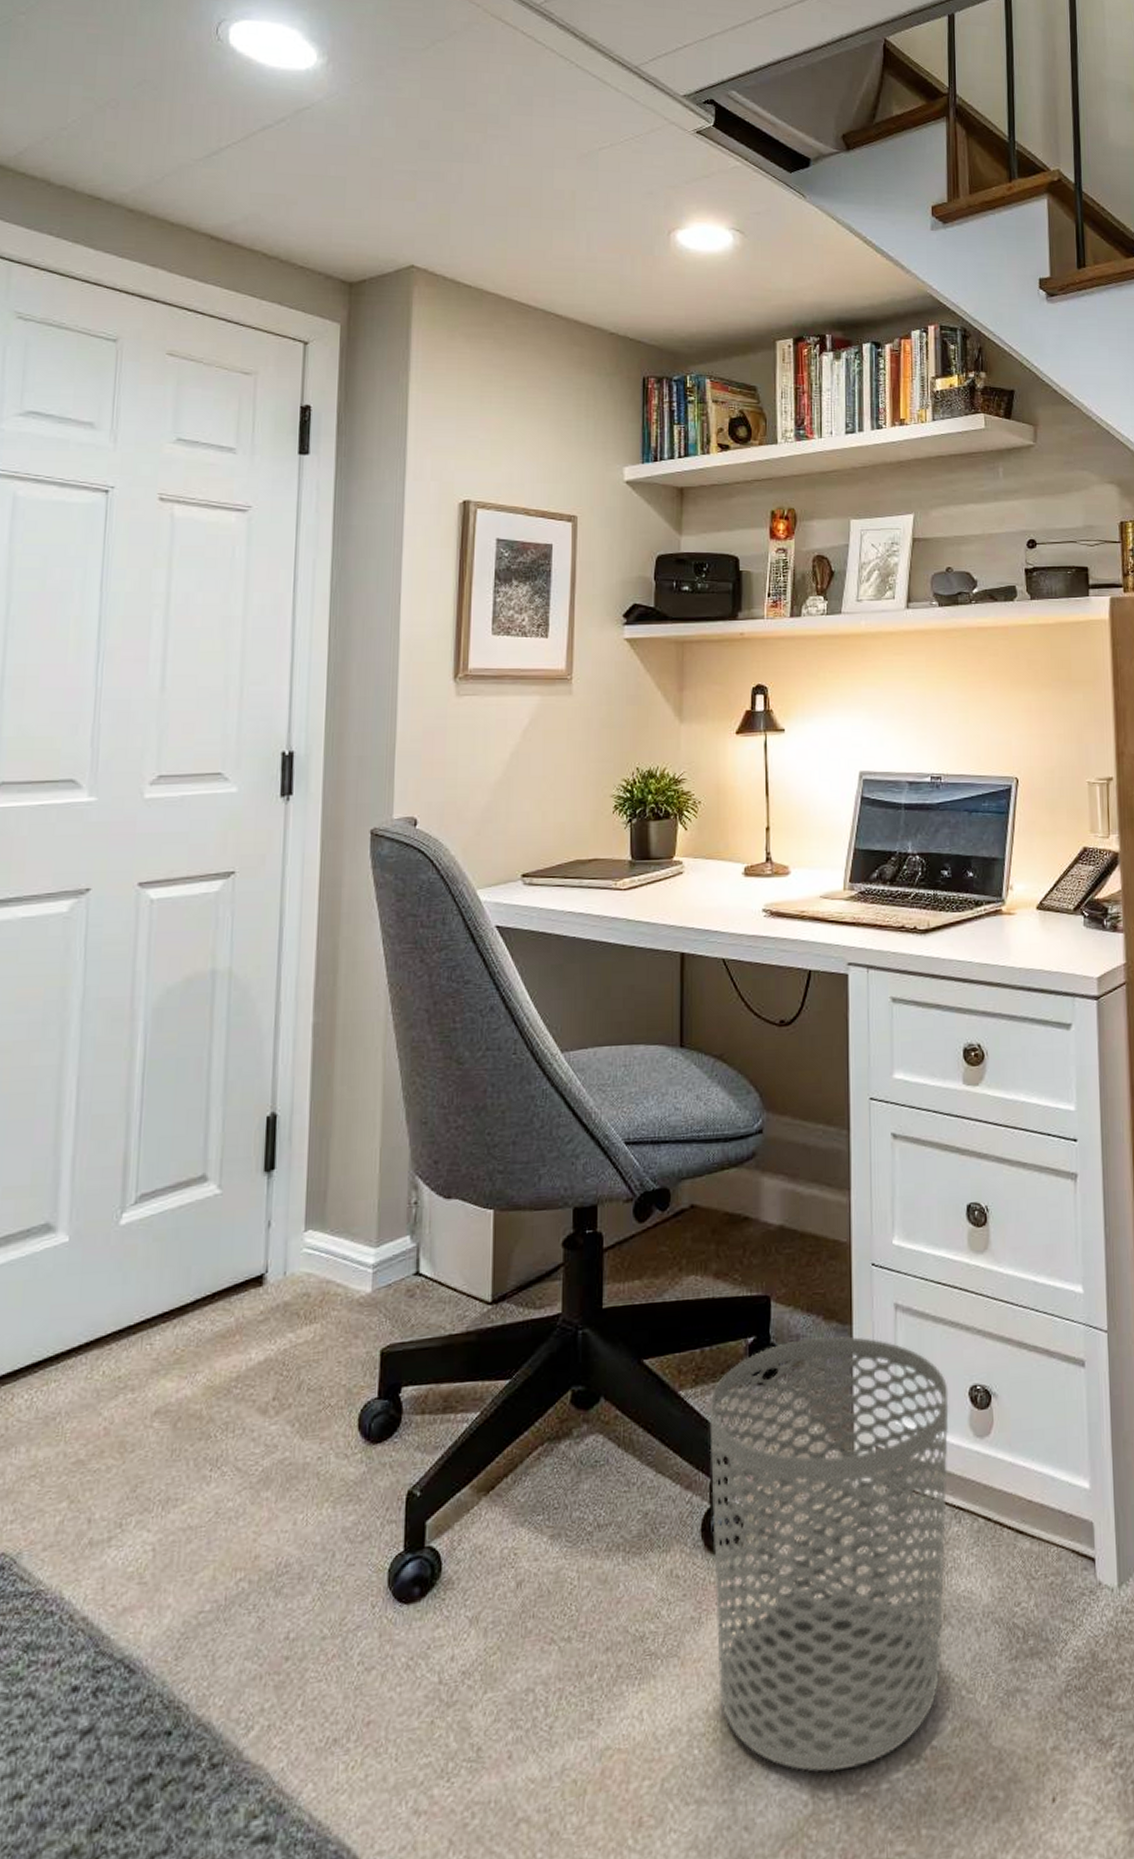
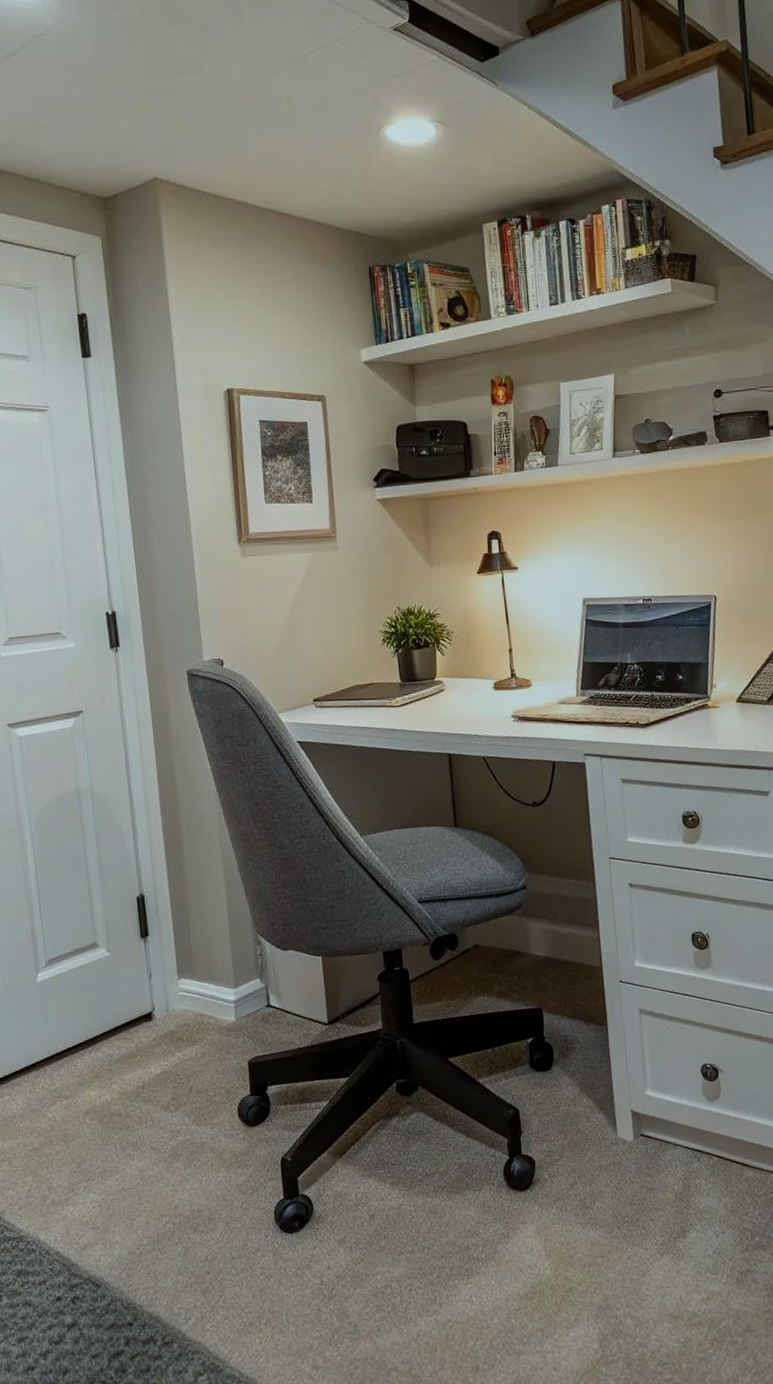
waste bin: present [709,1335,949,1772] -> none [502,1034,691,1331]

